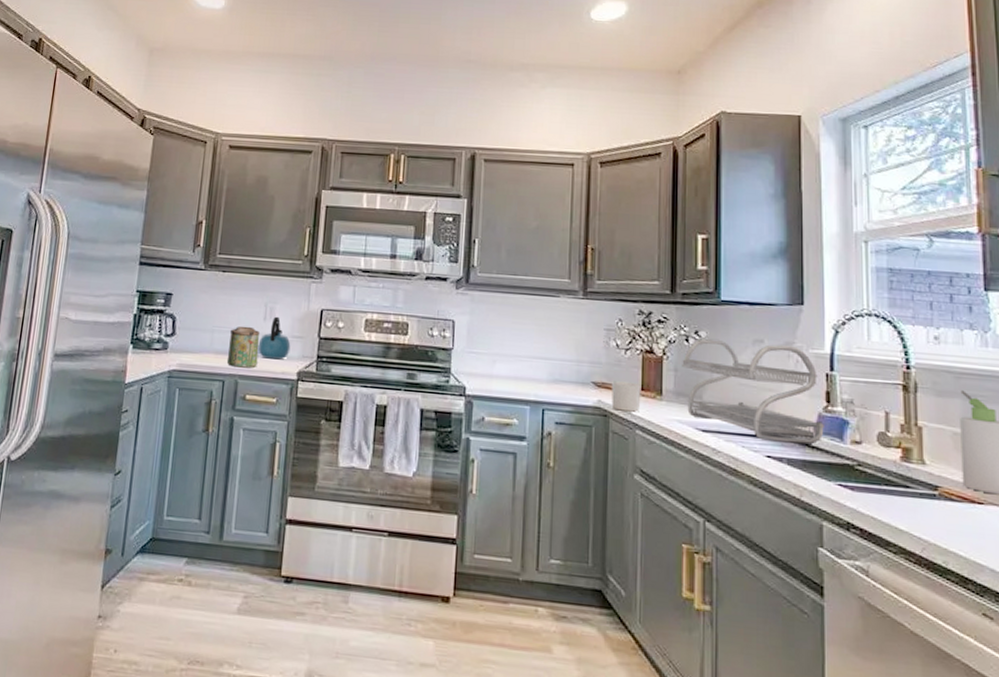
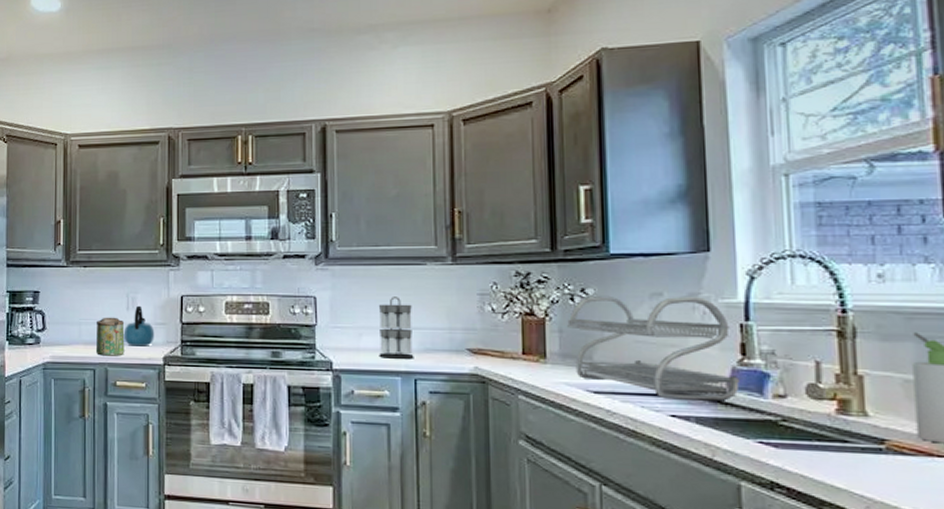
spice rack: none [510,326,544,389] -> present [379,297,414,359]
mug: present [611,381,642,412] -> none [489,346,523,377]

